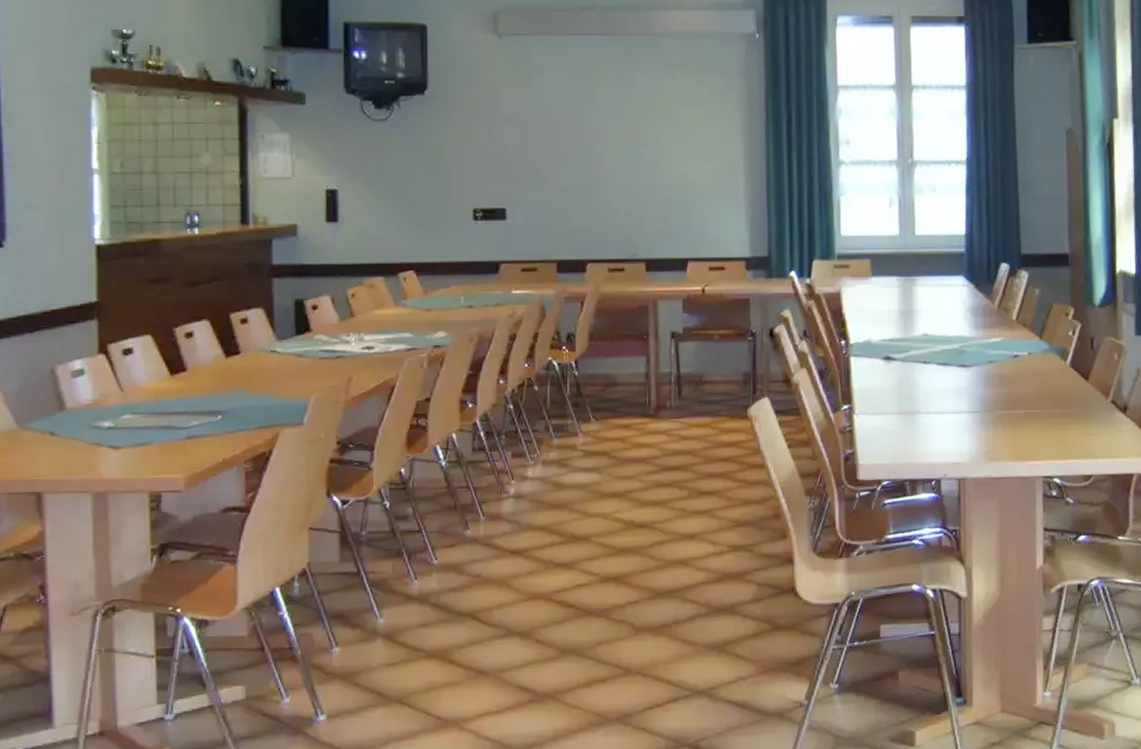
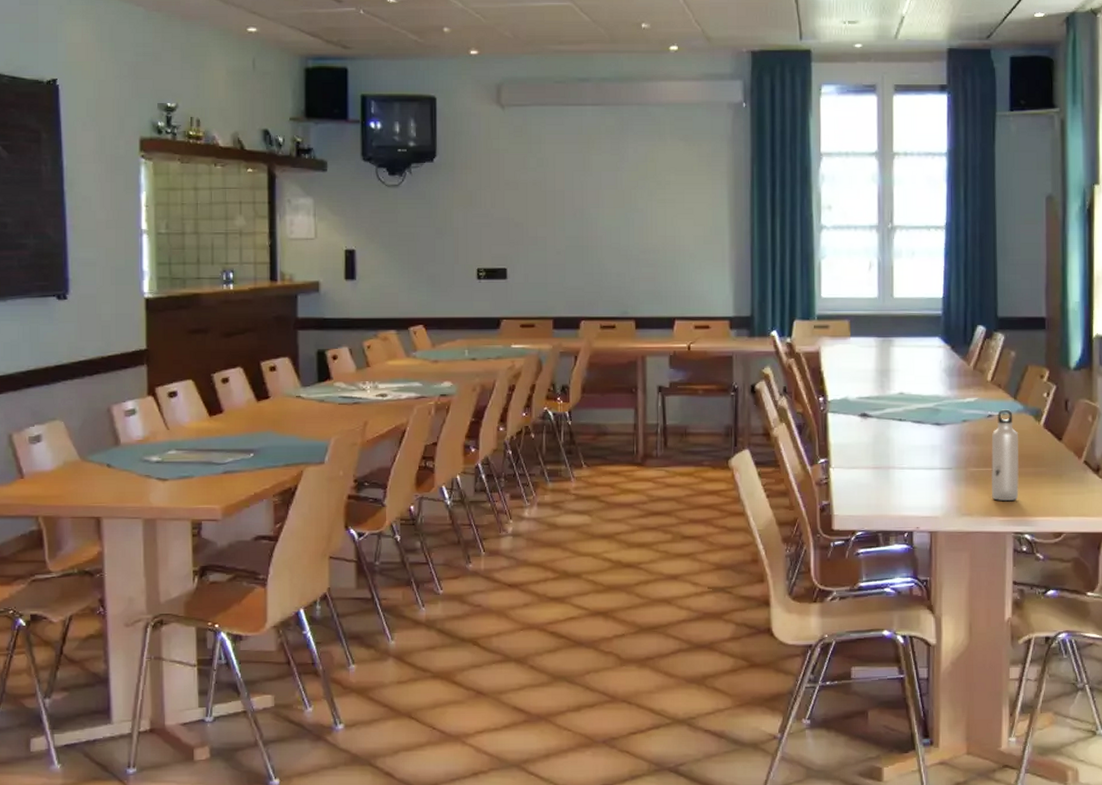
water bottle: none [1018,349,1047,444] -> present [990,409,1020,501]

